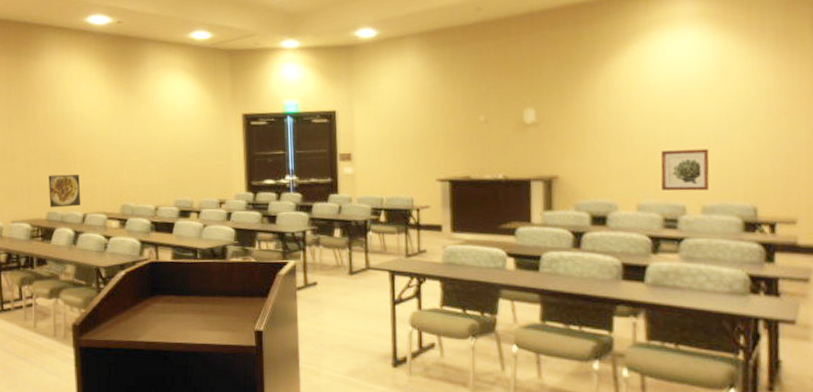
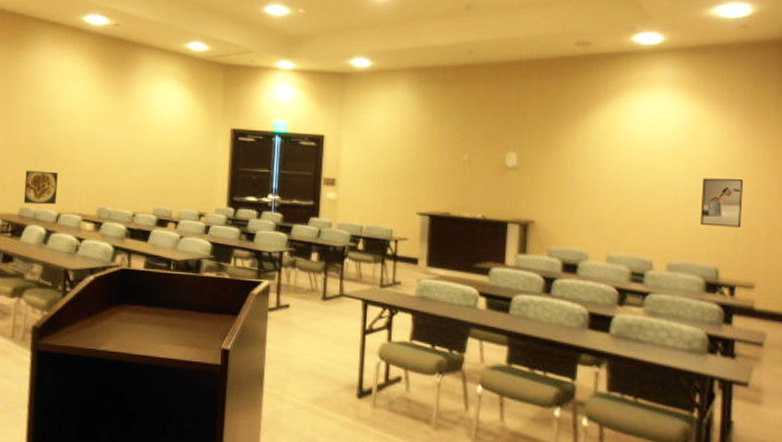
wall art: present [660,149,710,191] -> none [631,206,677,248]
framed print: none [734,112,780,164] -> present [700,178,744,228]

